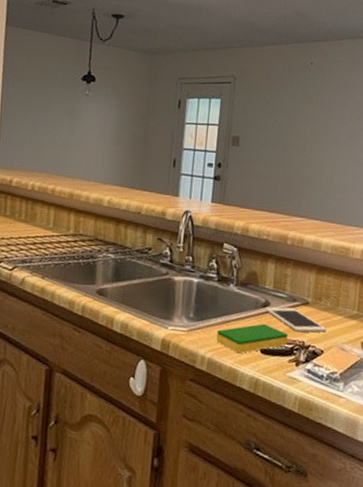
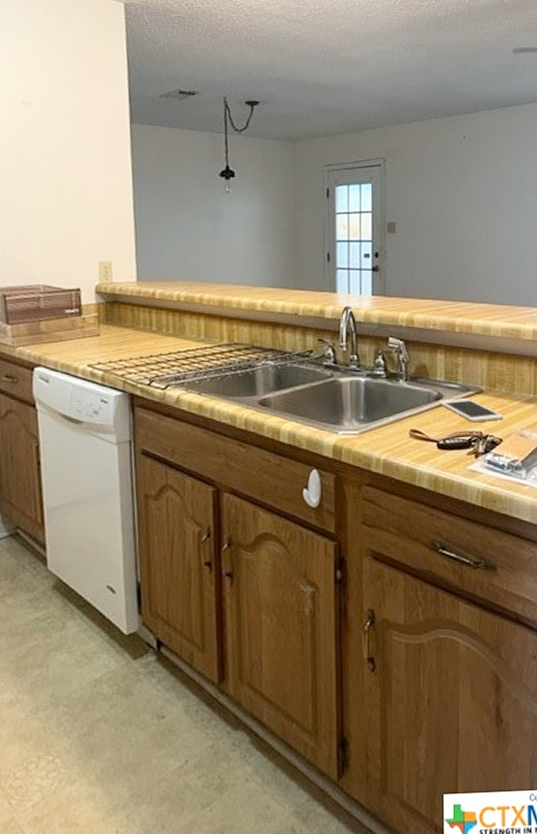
dish sponge: present [216,324,288,354] -> none [390,418,464,452]

